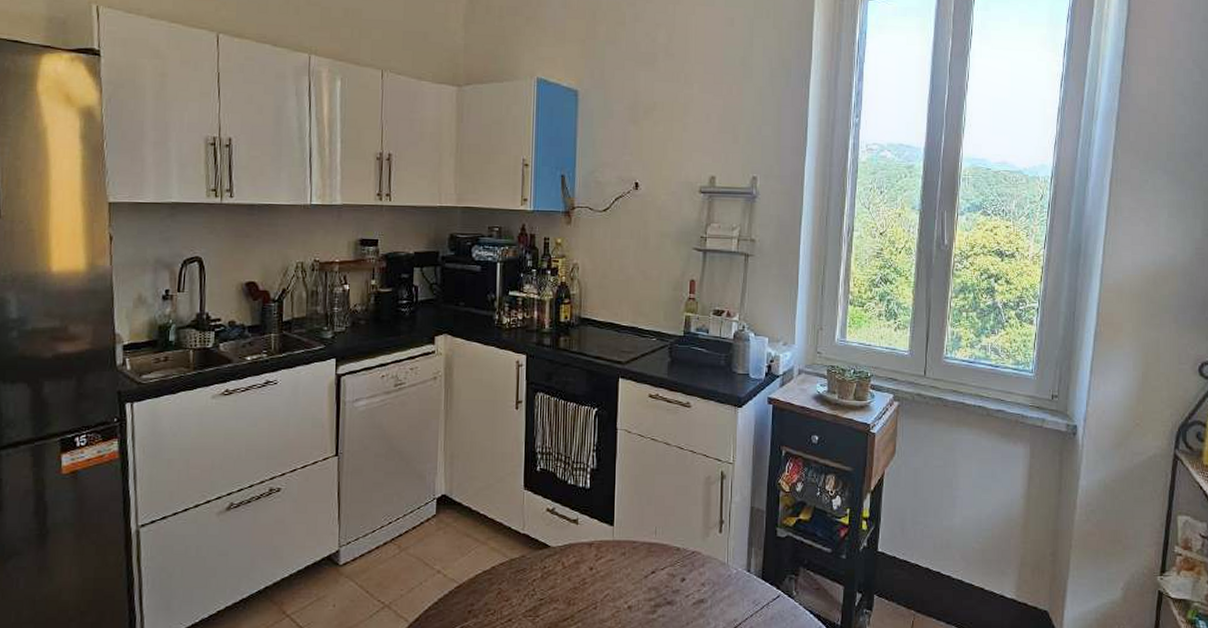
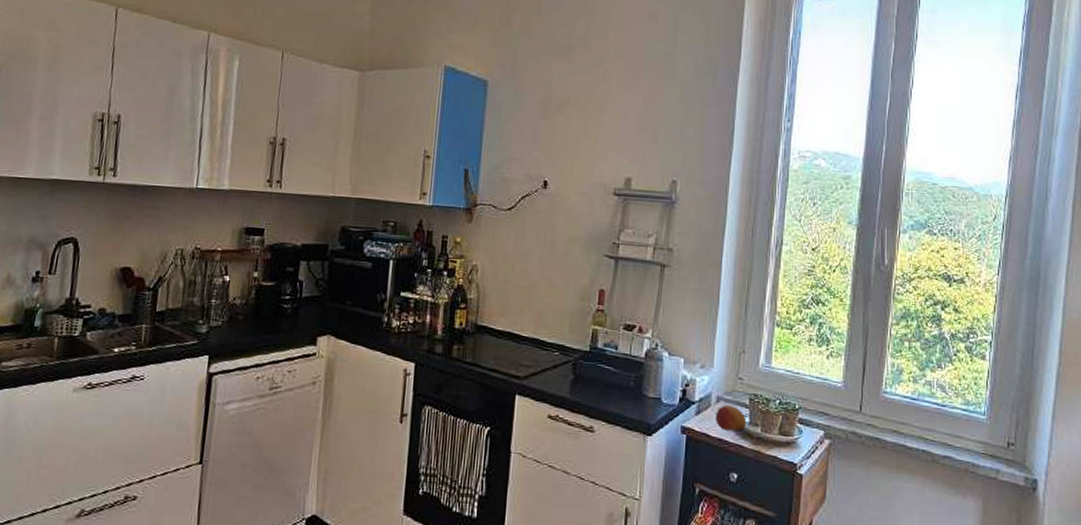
fruit: none [797,377,825,399] -> present [715,405,747,431]

